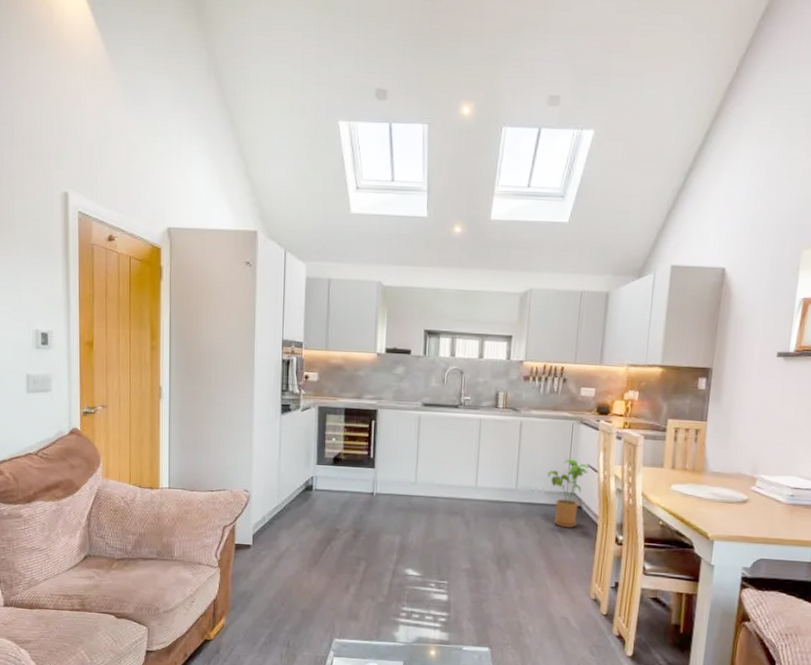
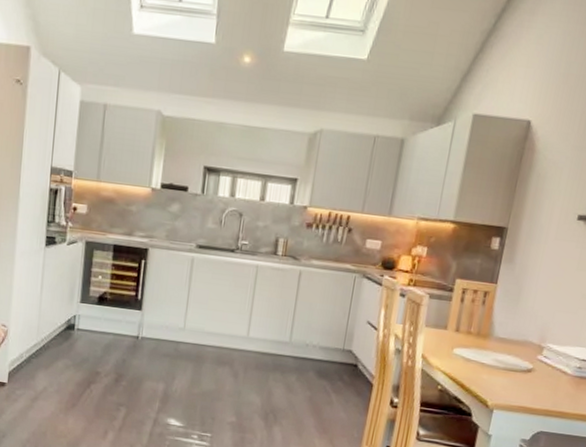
house plant: present [548,459,589,528] -> none [324,314,369,386]

